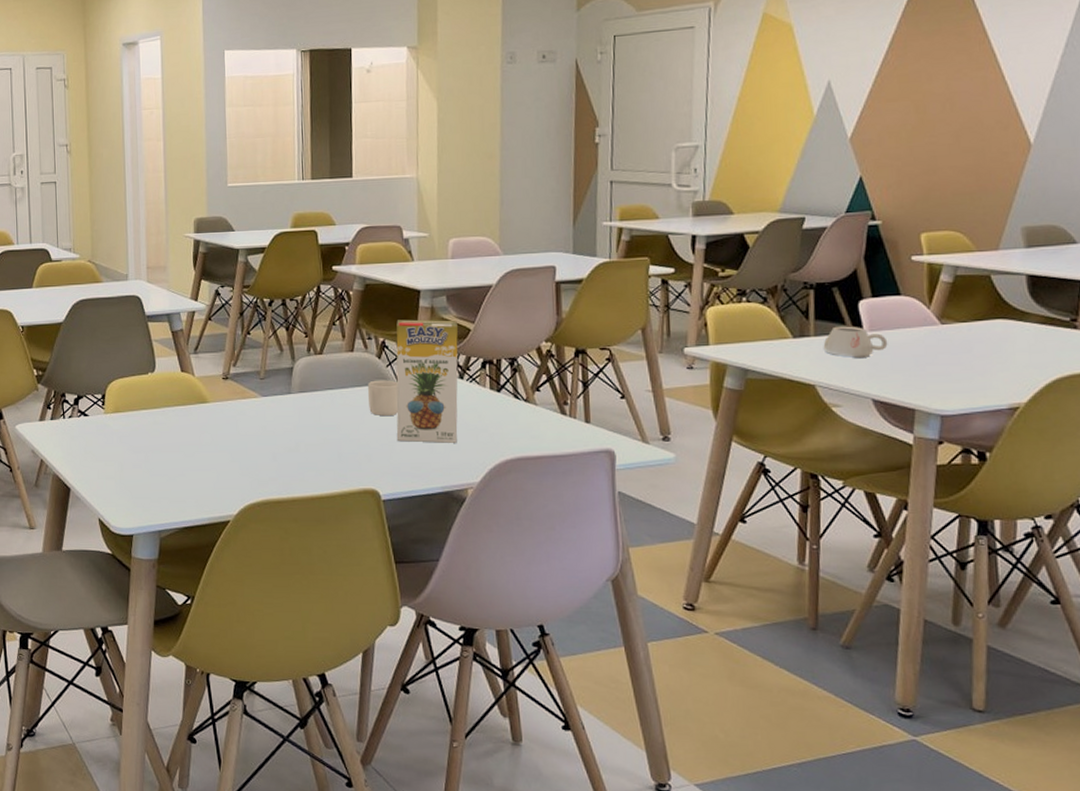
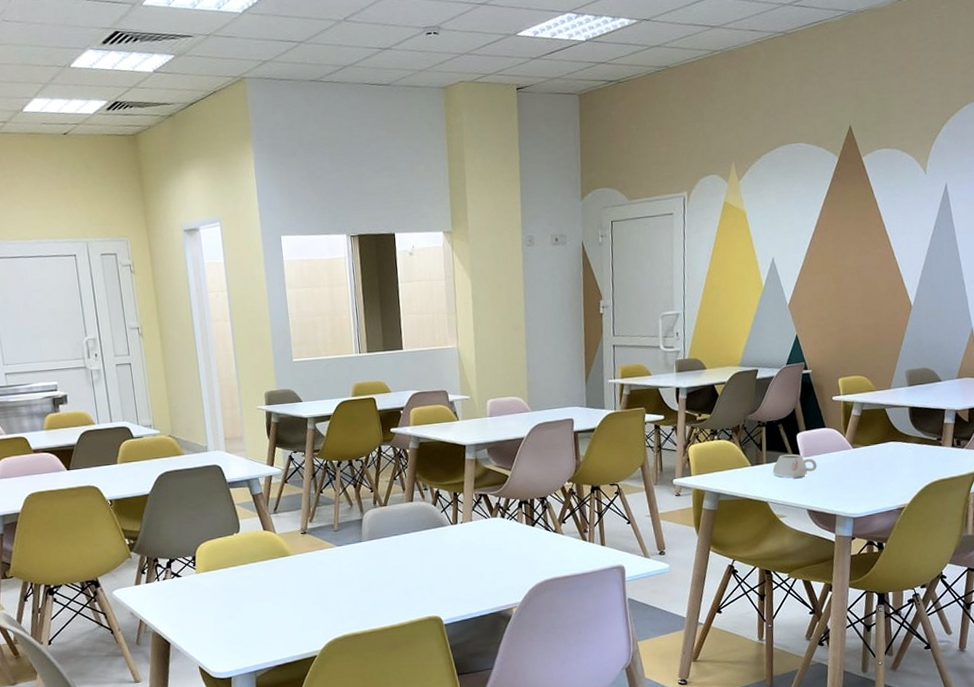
cup: present [367,380,399,417] -> none [426,523,453,555]
juice box: present [396,319,459,443] -> none [447,469,502,574]

